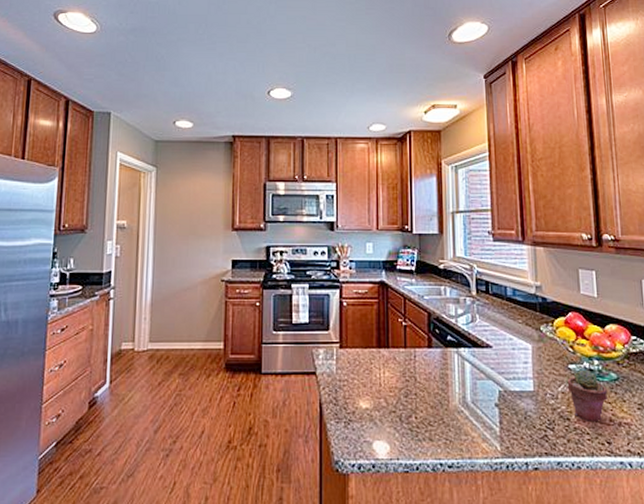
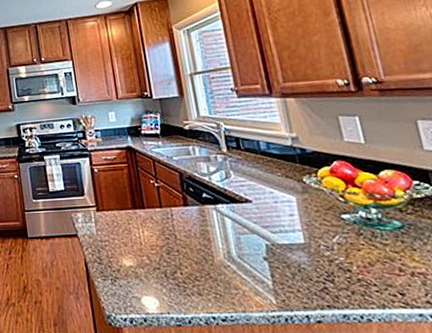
potted succulent: present [567,370,608,423] -> none [341,220,394,274]

